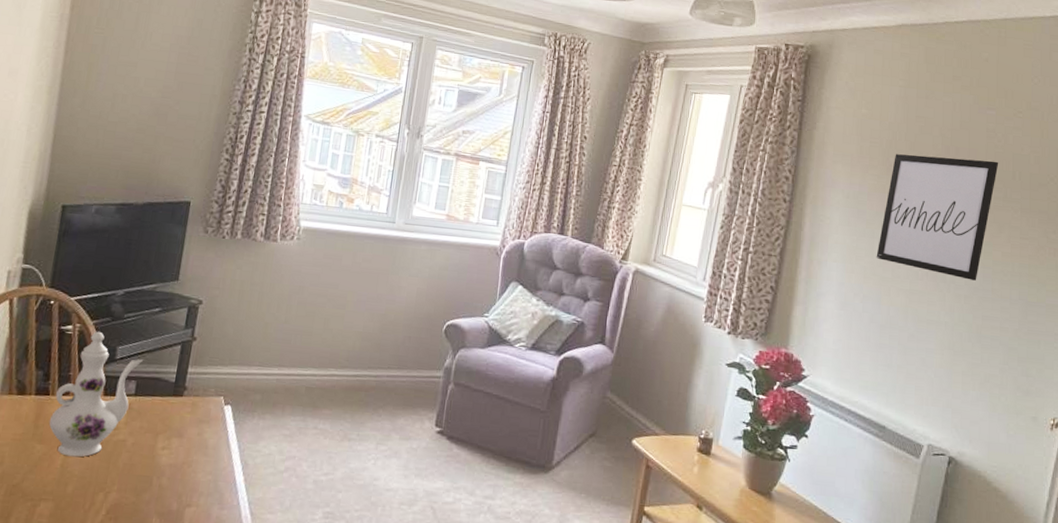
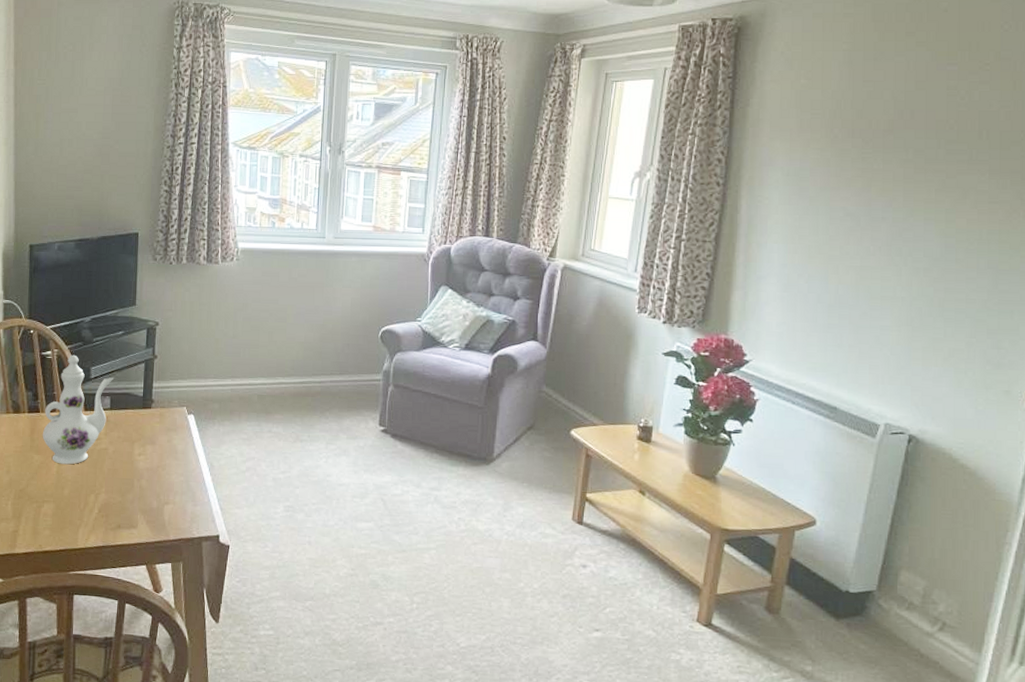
wall art: present [876,154,999,281] -> none [821,121,962,252]

